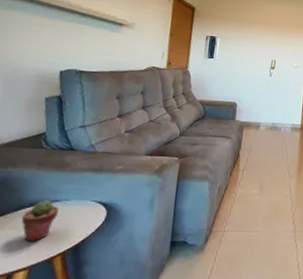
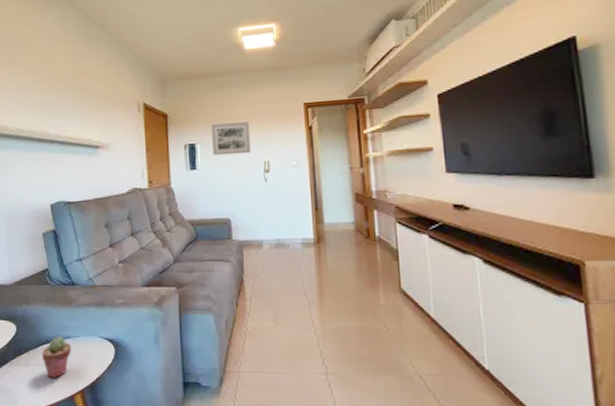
wall art: none [230,23,265,51] -> present [211,121,251,156]

